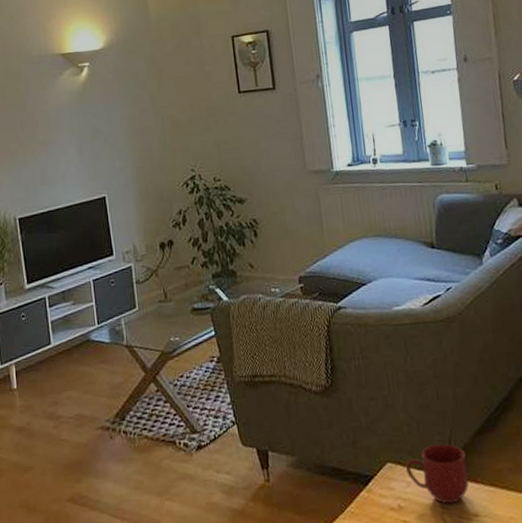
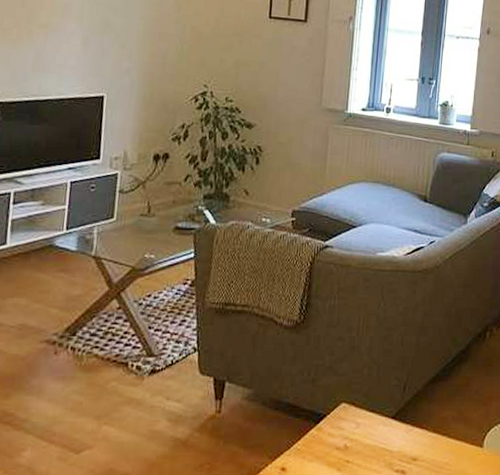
mug: present [405,443,469,504] -> none [358,388,417,447]

